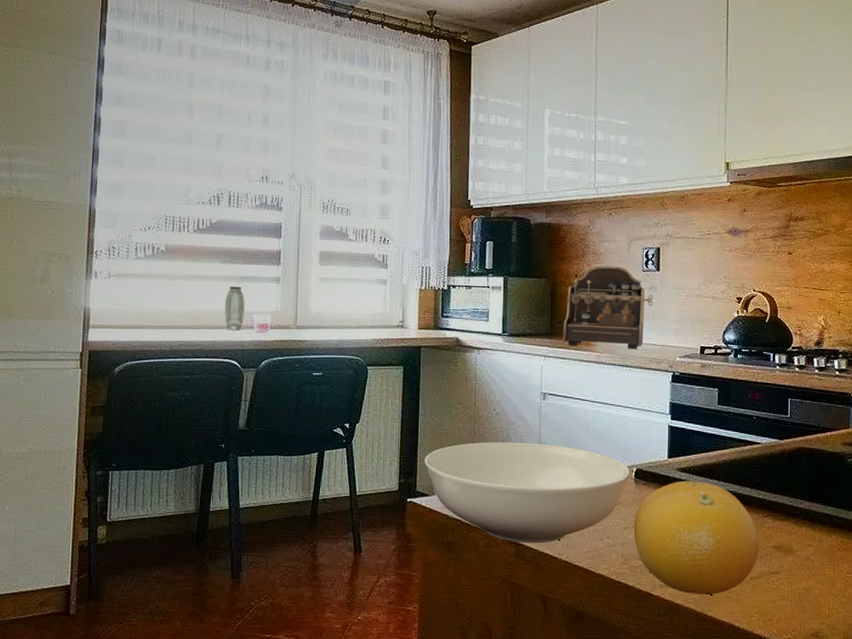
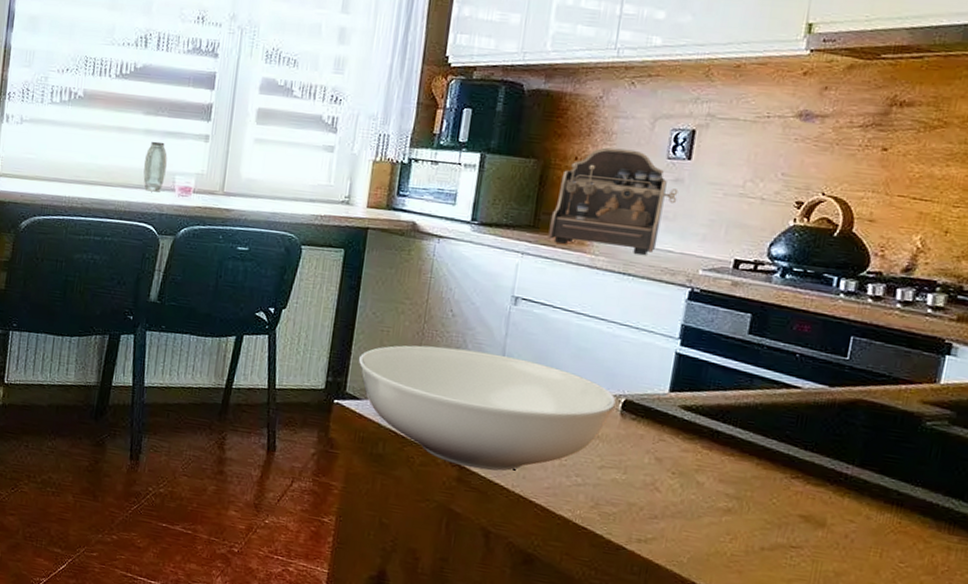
fruit: present [633,481,759,595] -> none [611,420,781,561]

